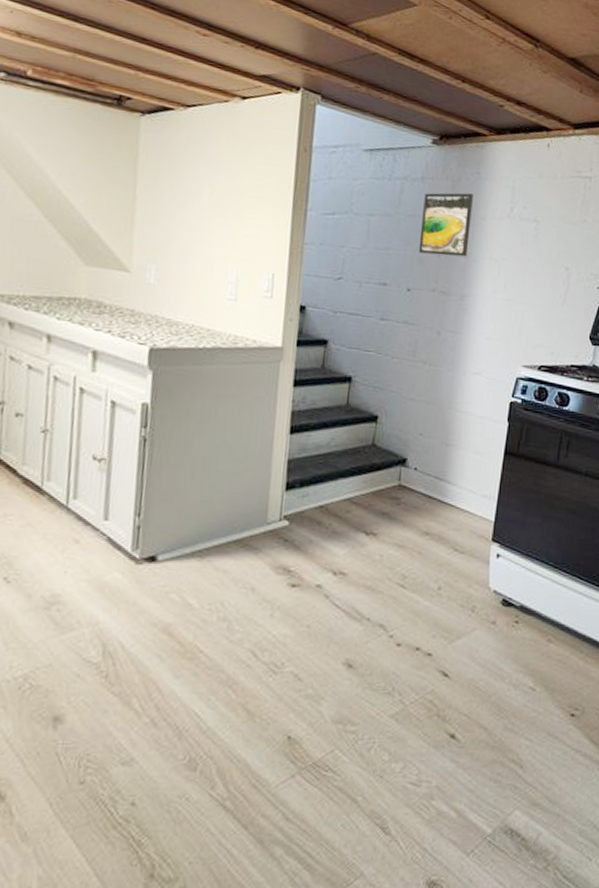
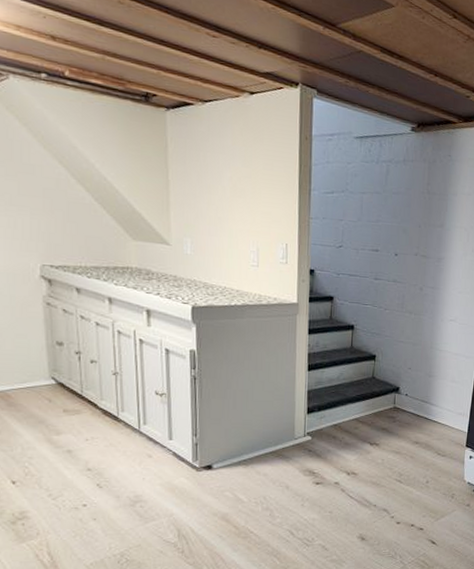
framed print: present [418,192,473,257] -> none [403,172,446,227]

